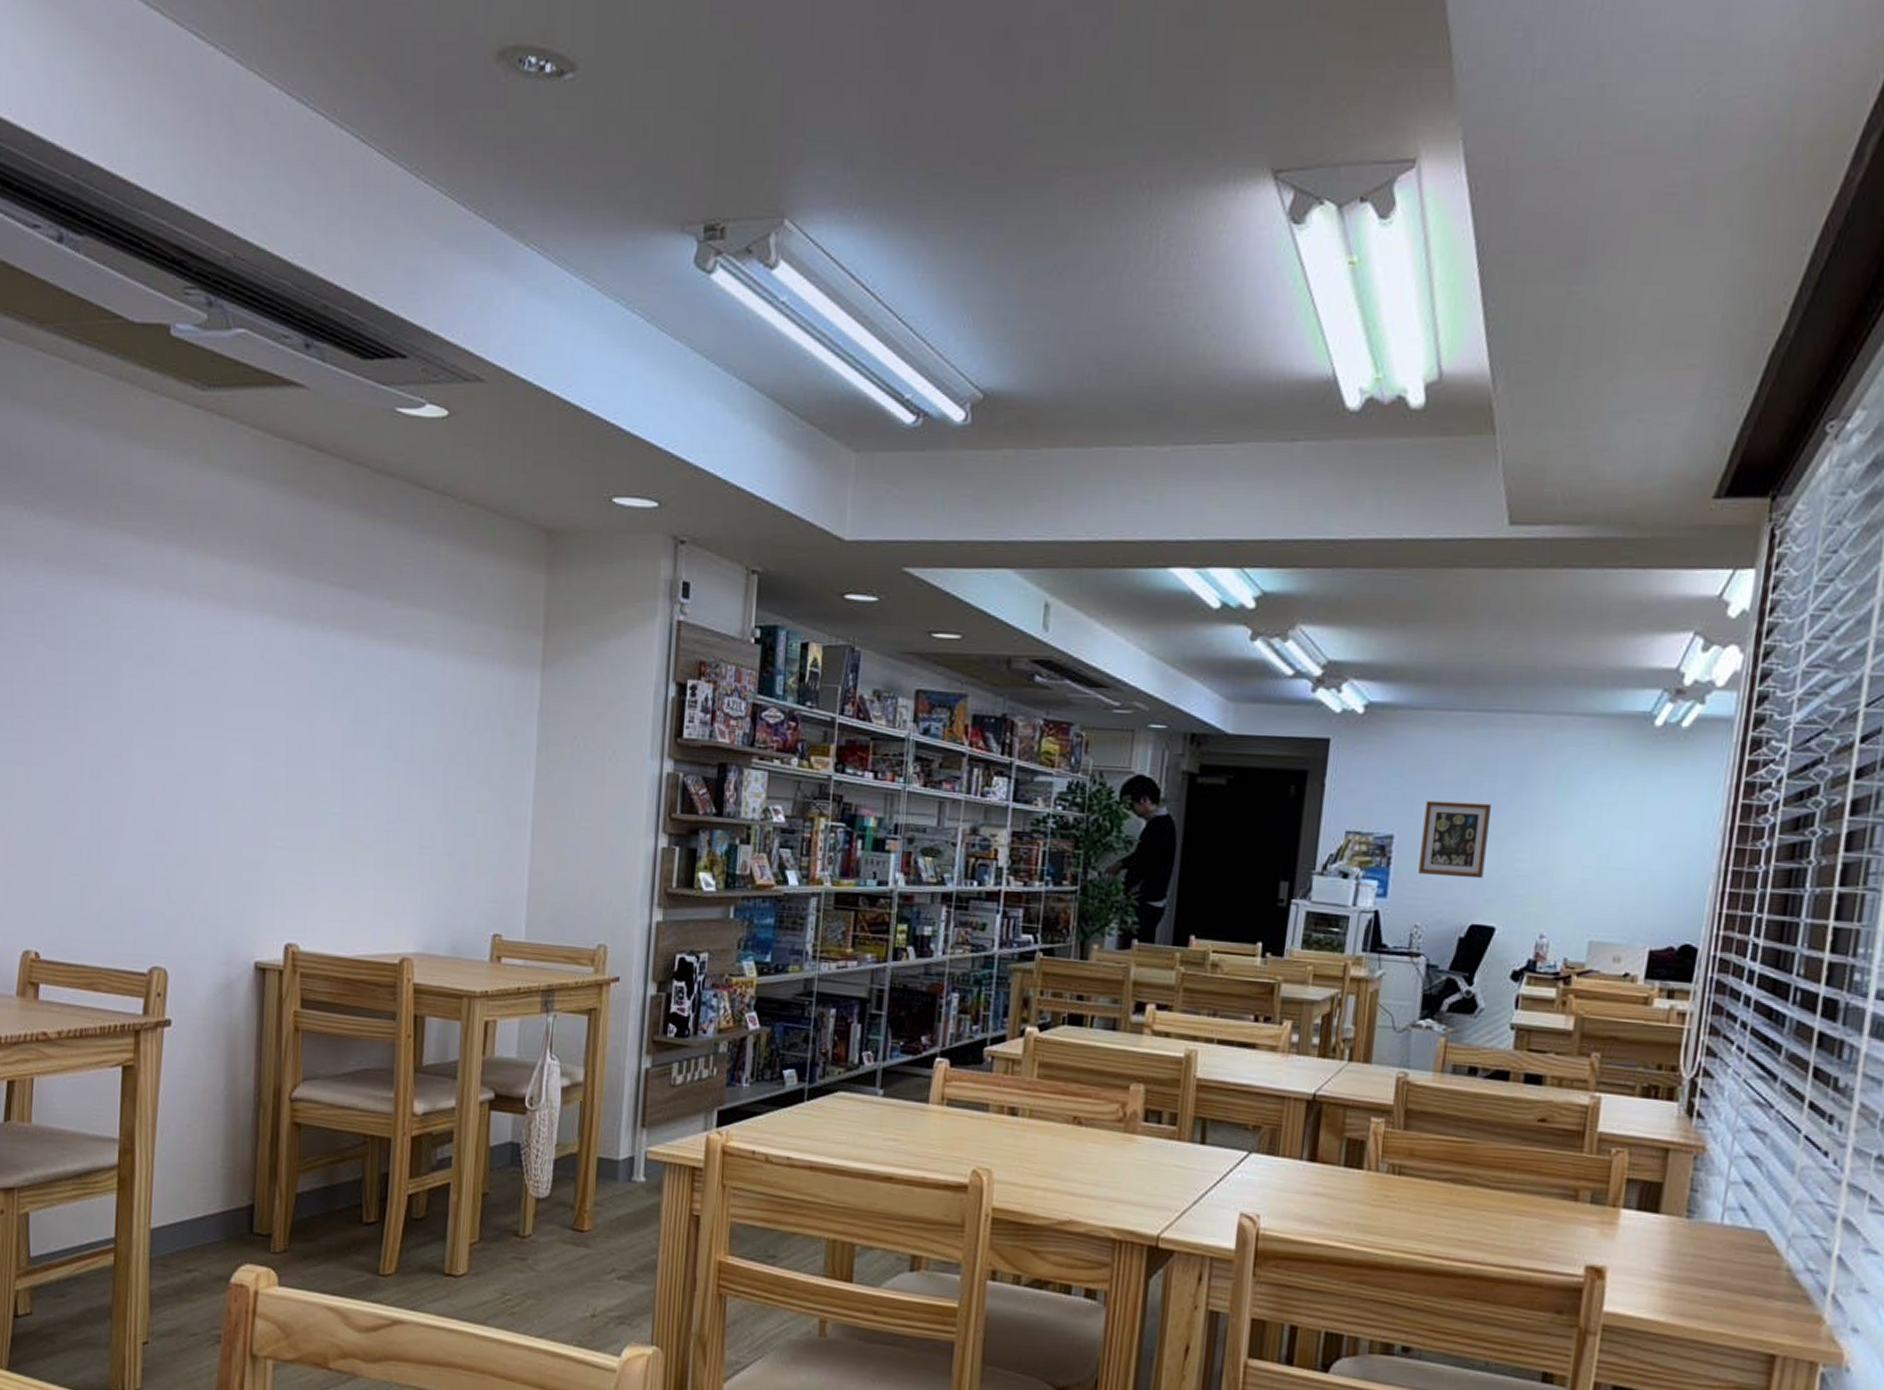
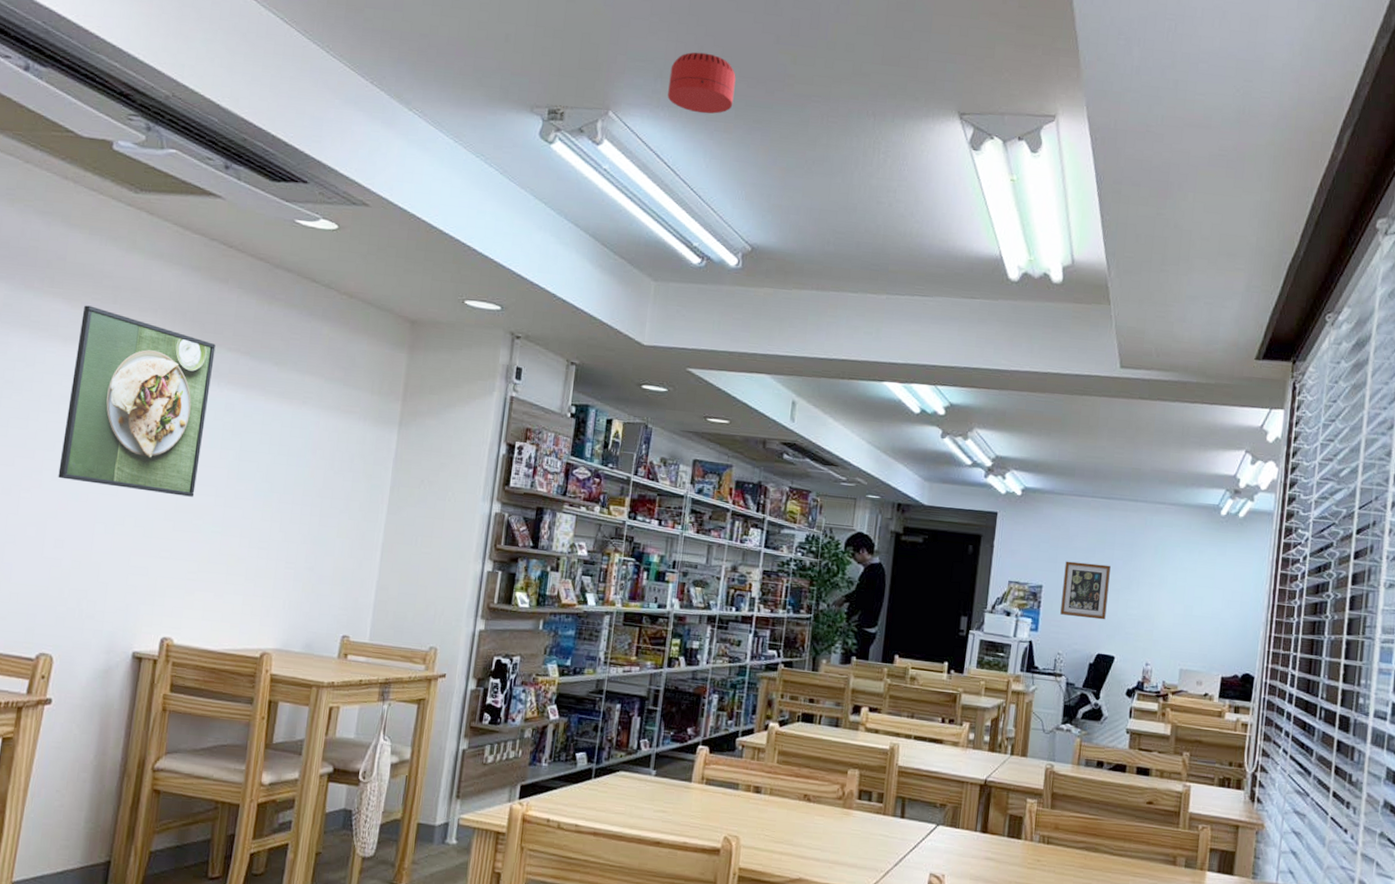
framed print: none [150,540,315,772] -> present [58,305,216,497]
smoke detector: none [862,121,955,210] -> present [667,52,736,114]

